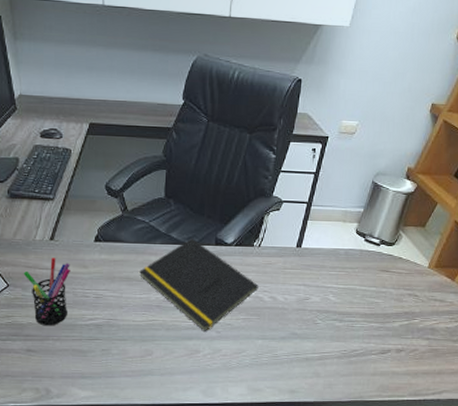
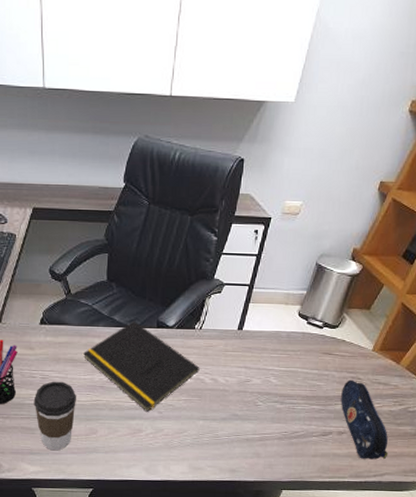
coffee cup: none [86,301,132,374] -> present [33,381,77,451]
pencil case: none [398,296,446,377] -> present [341,379,389,460]

